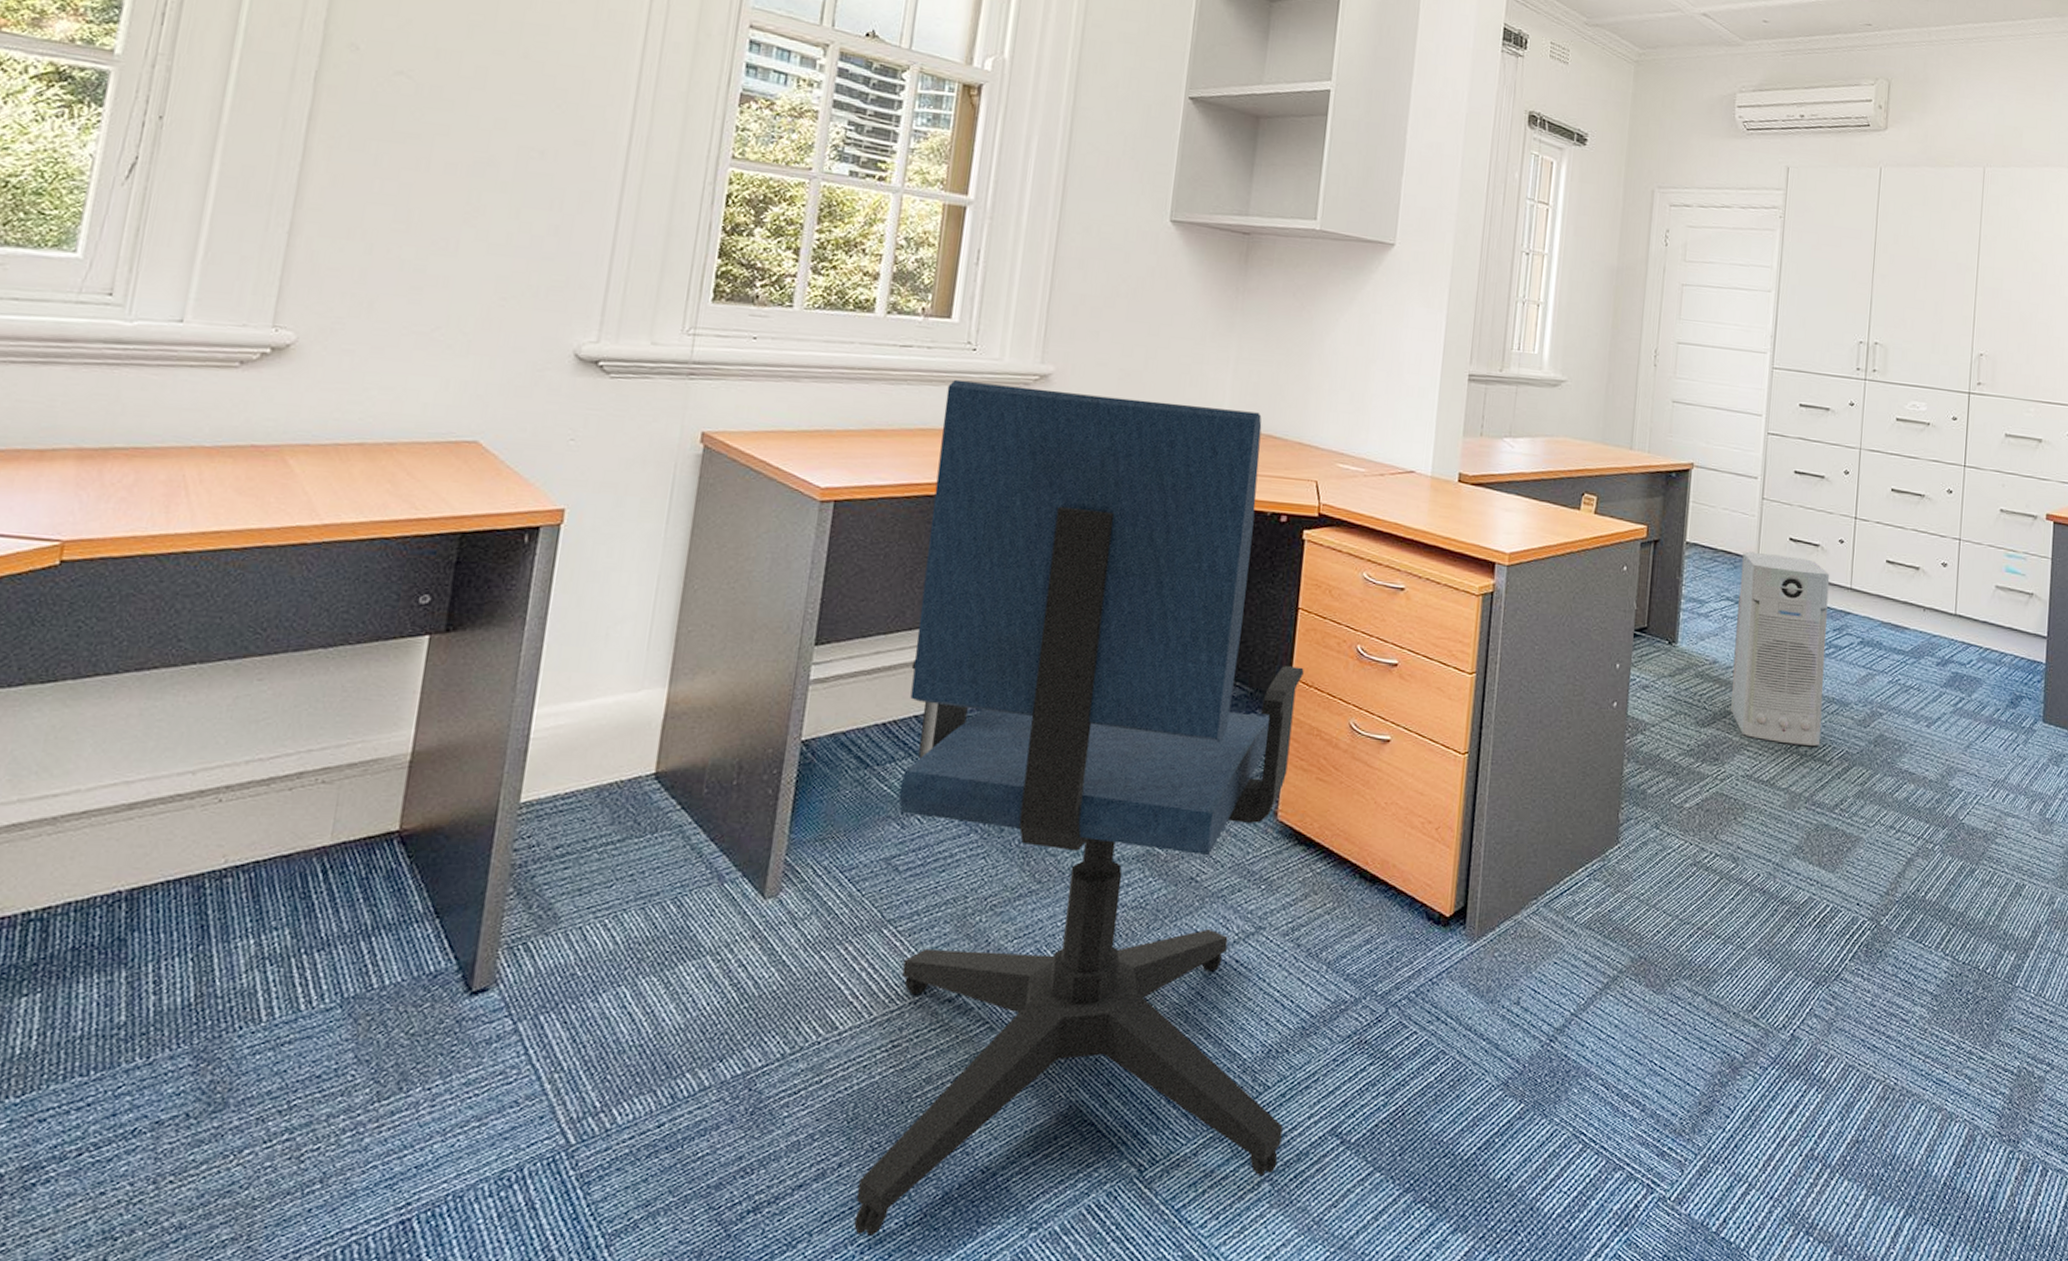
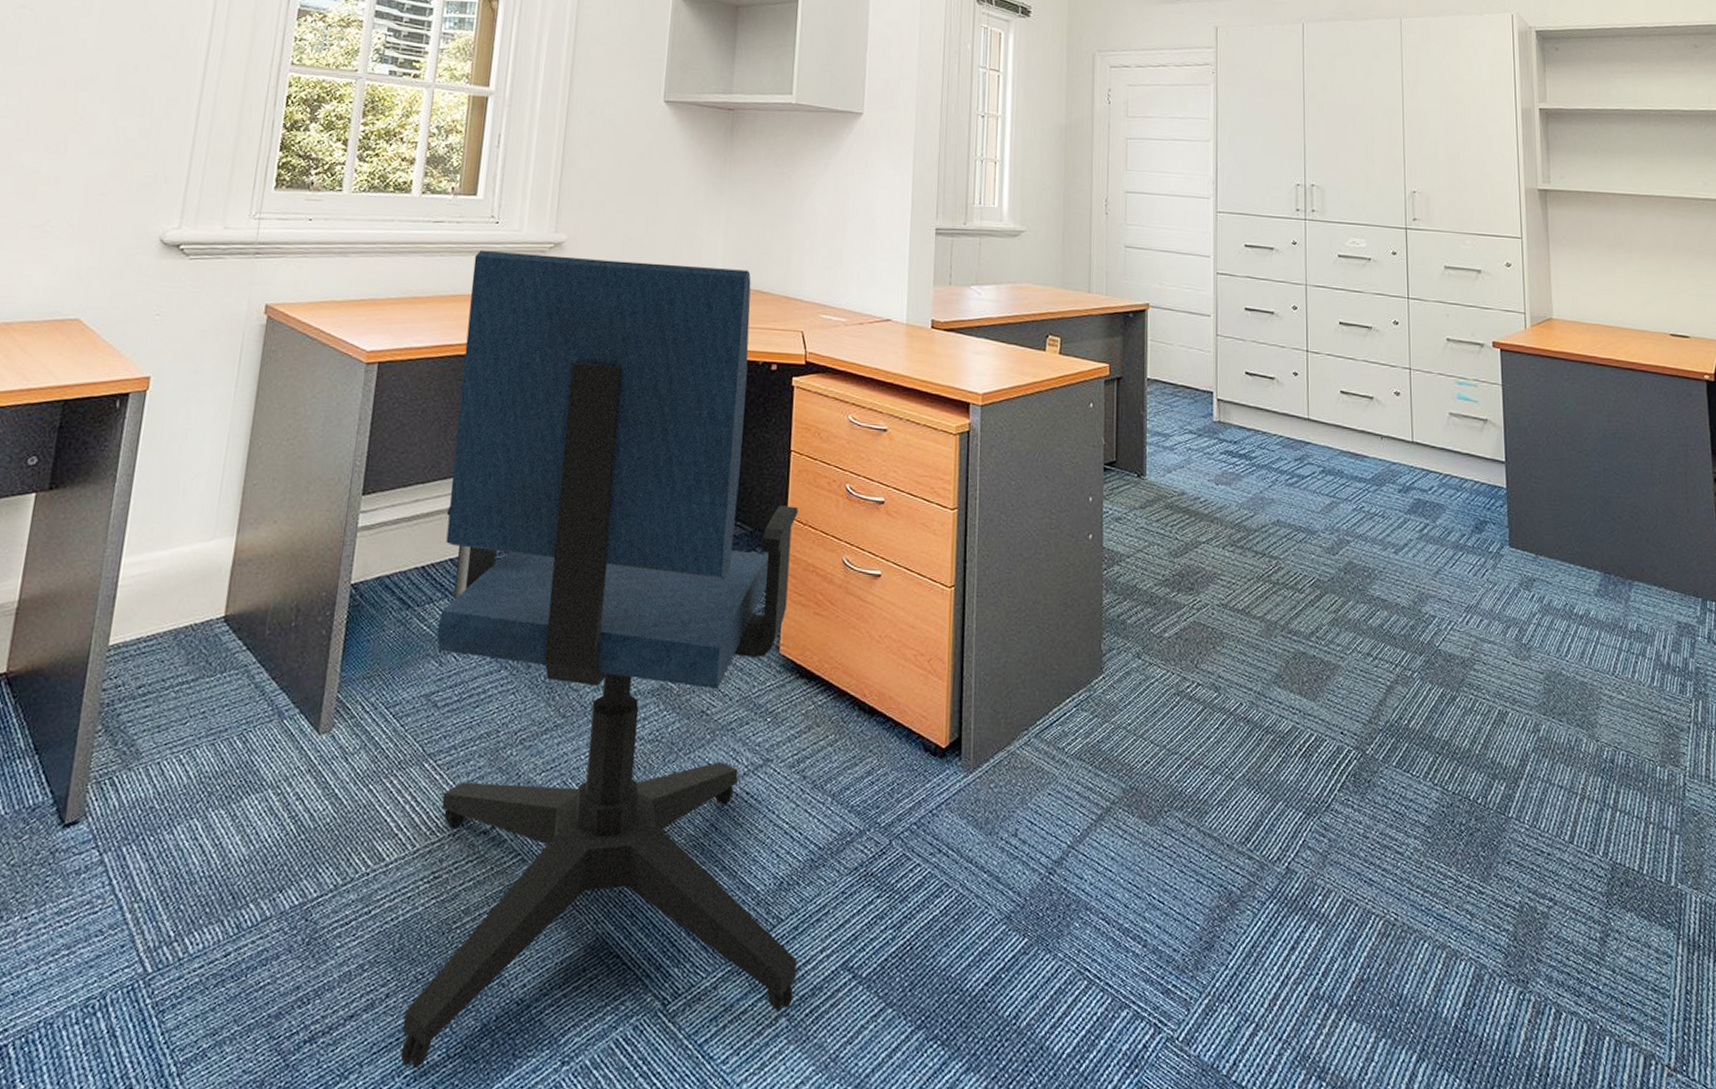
air purifier: present [1731,551,1830,746] -> none [1201,386,1291,574]

